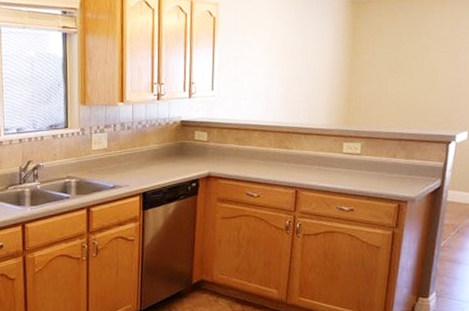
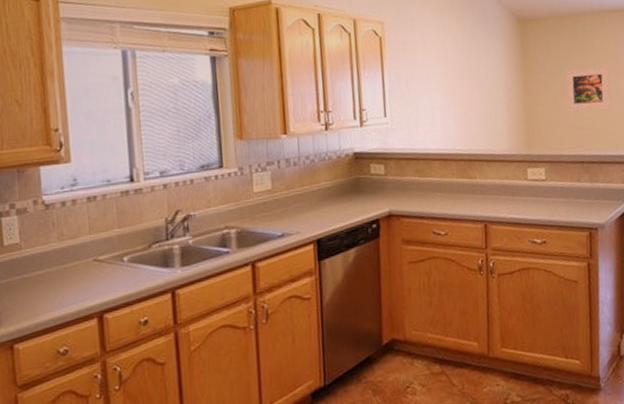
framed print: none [391,48,443,91] -> present [565,66,611,112]

